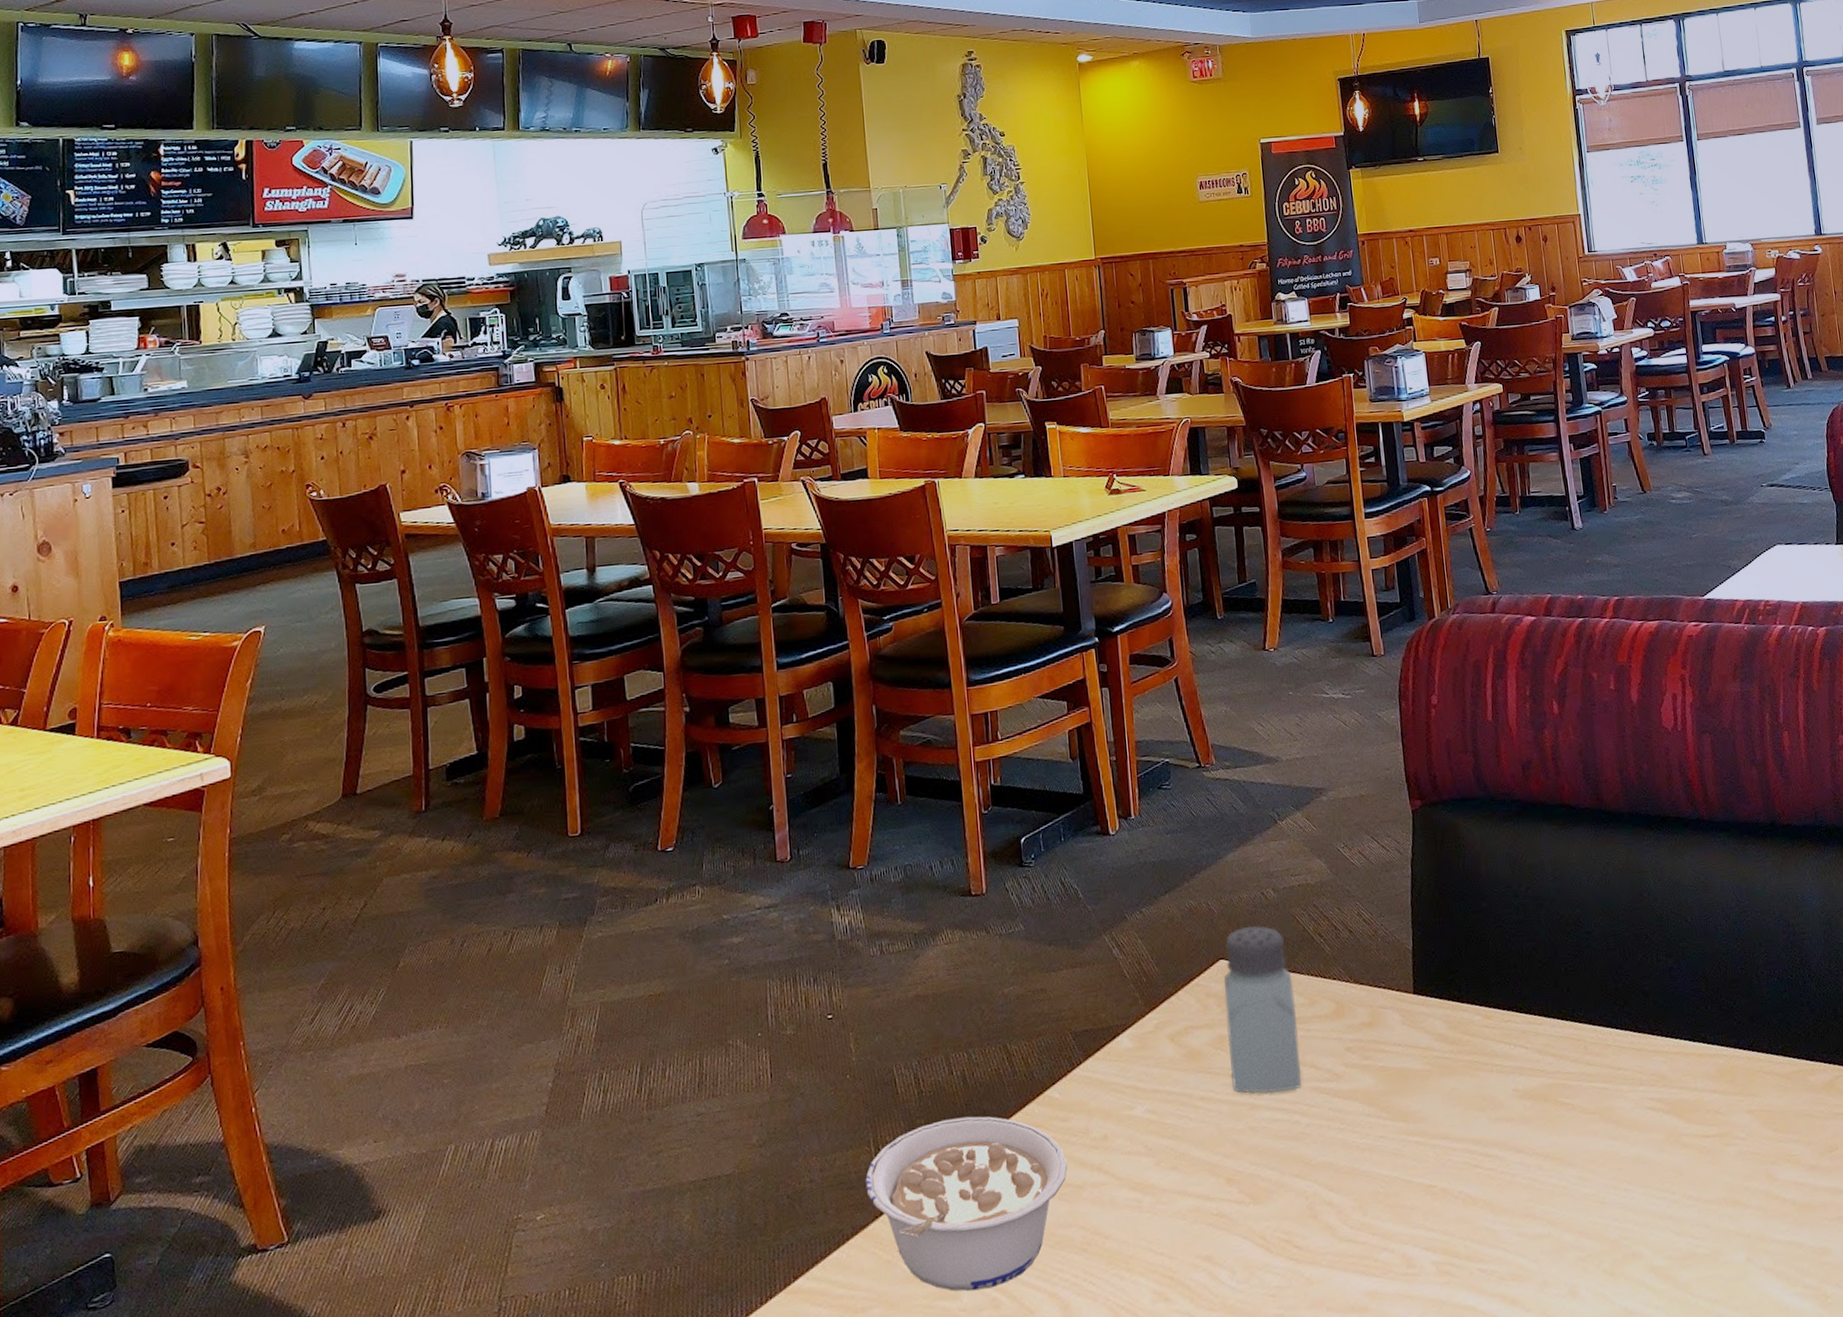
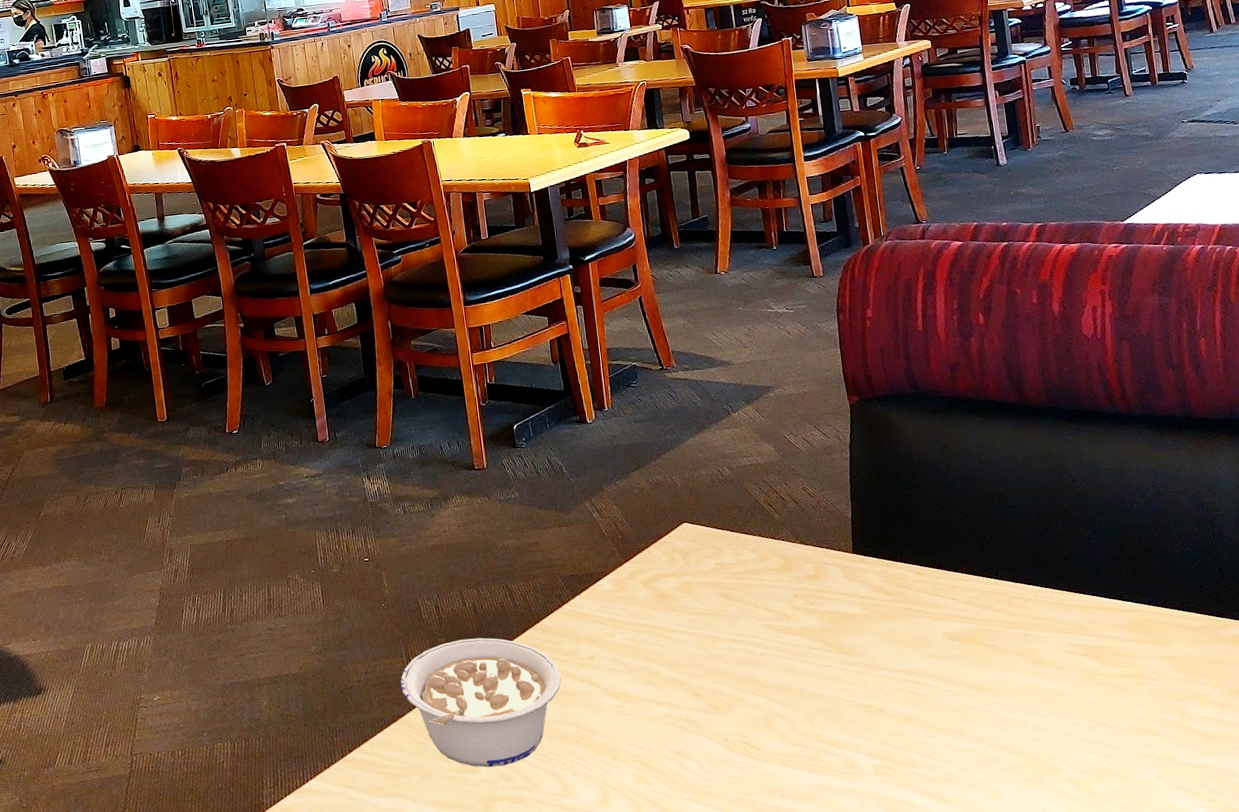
saltshaker: present [1224,926,1301,1094] -> none [687,496,756,629]

